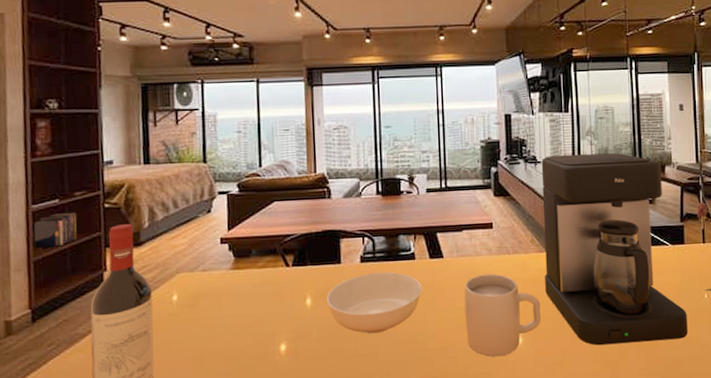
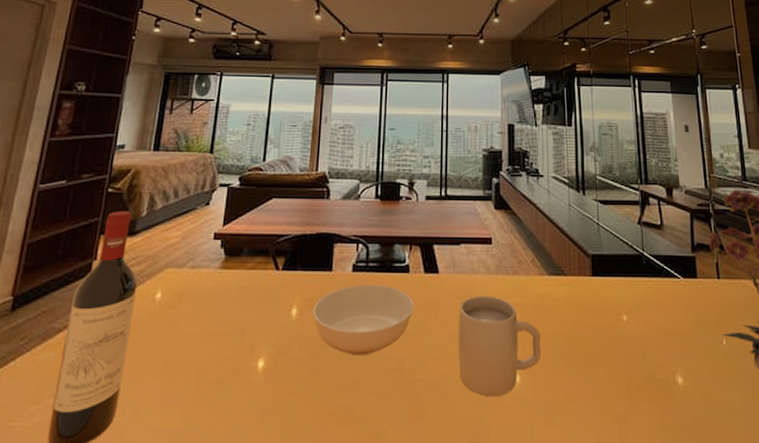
books: present [33,213,77,248] -> none [32,196,80,230]
coffee maker: present [541,153,688,346] -> none [544,170,706,393]

